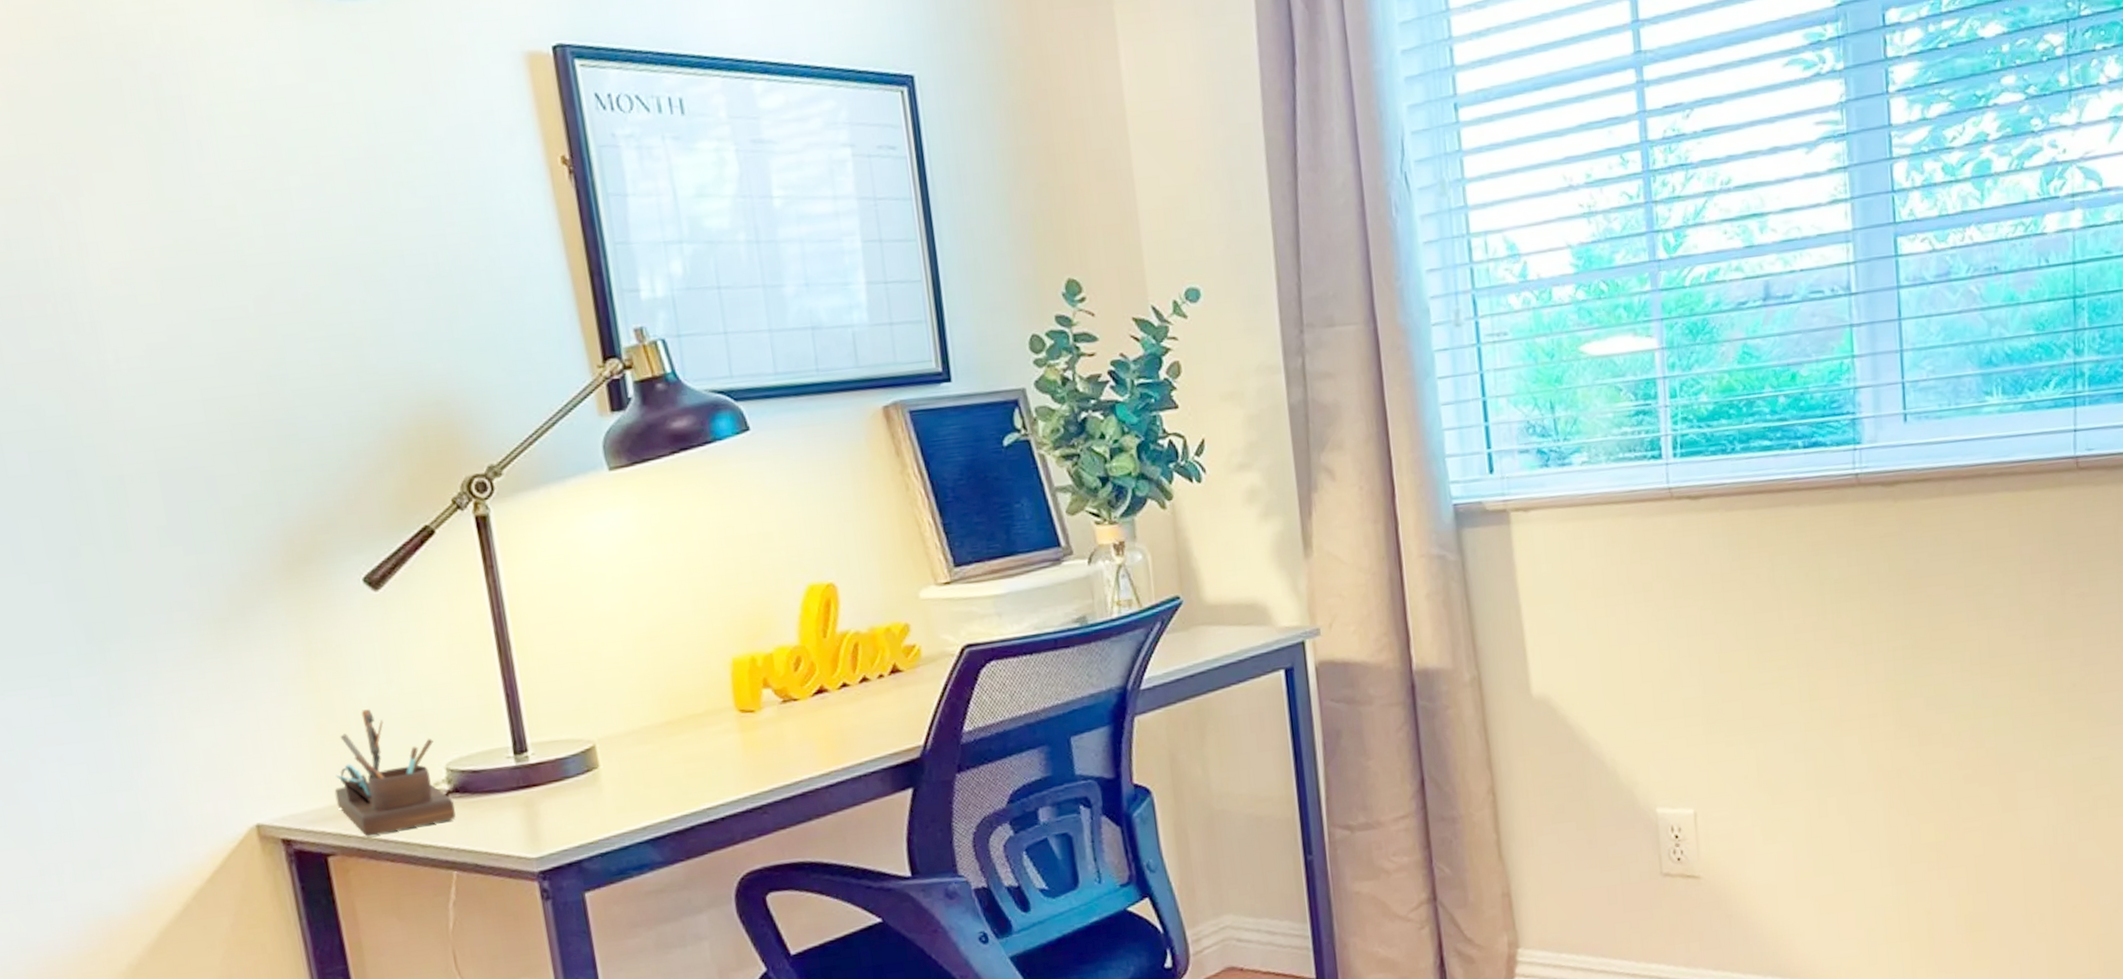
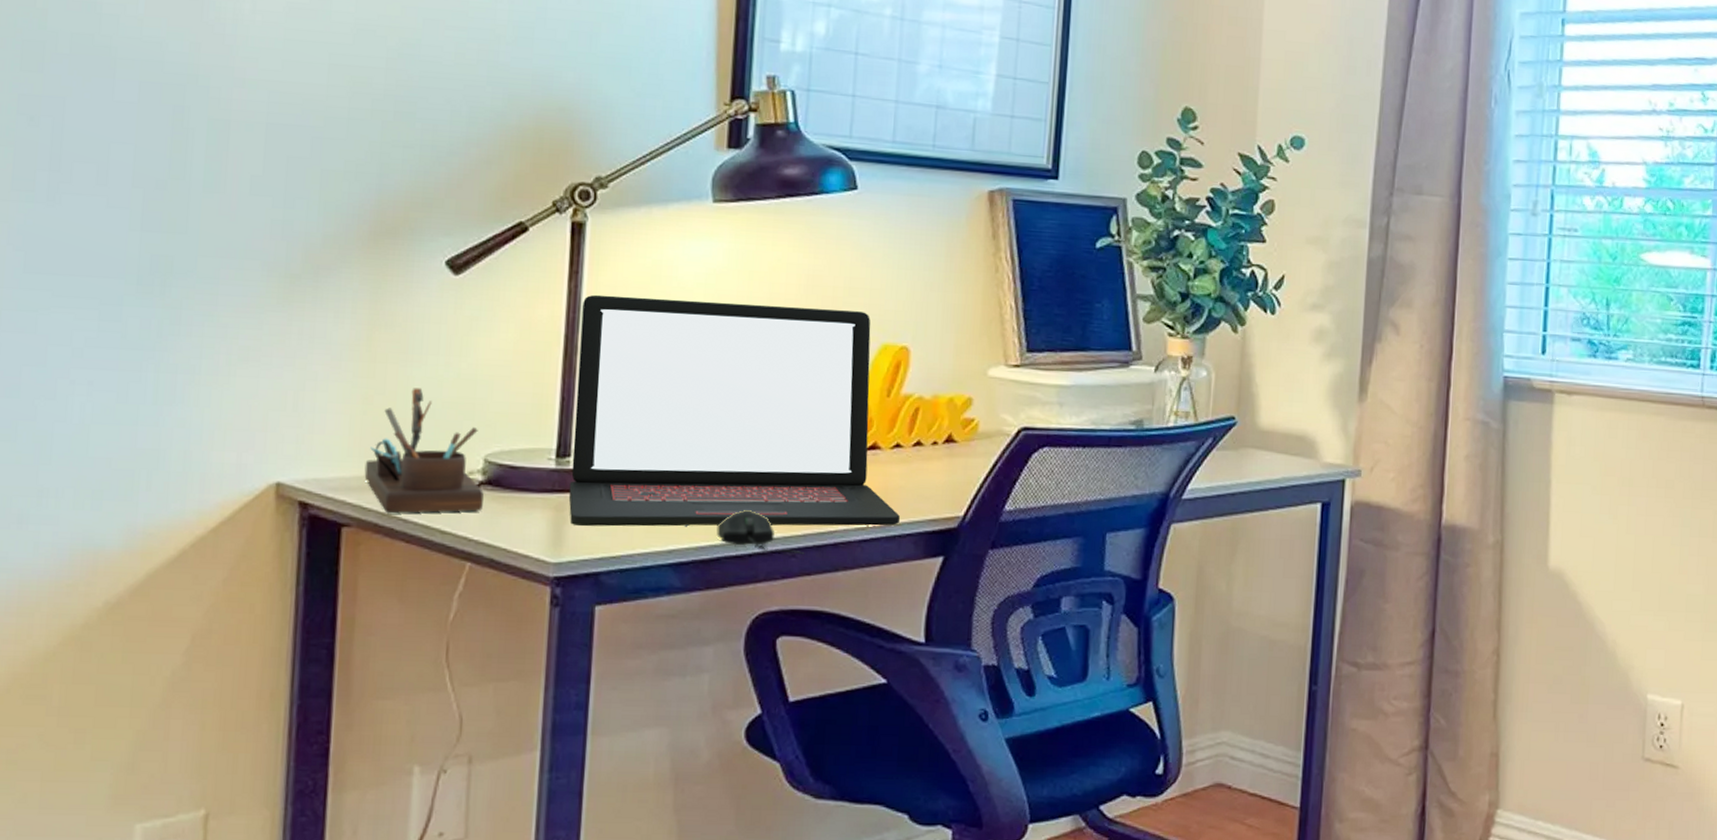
laptop: none [504,555,862,818] -> present [568,294,900,527]
computer mouse: none [684,773,776,813] -> present [716,509,805,555]

